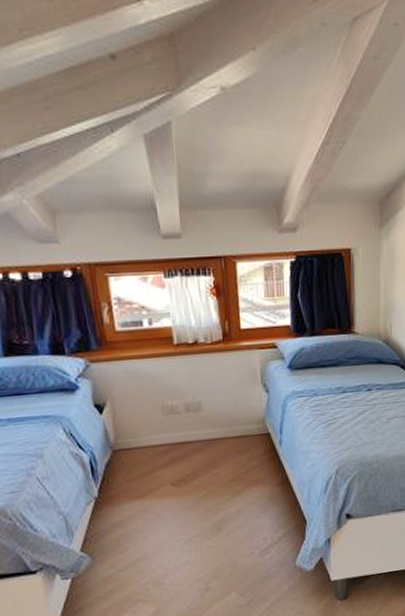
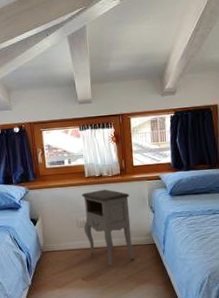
nightstand: none [168,361,244,465] -> present [81,189,135,266]

